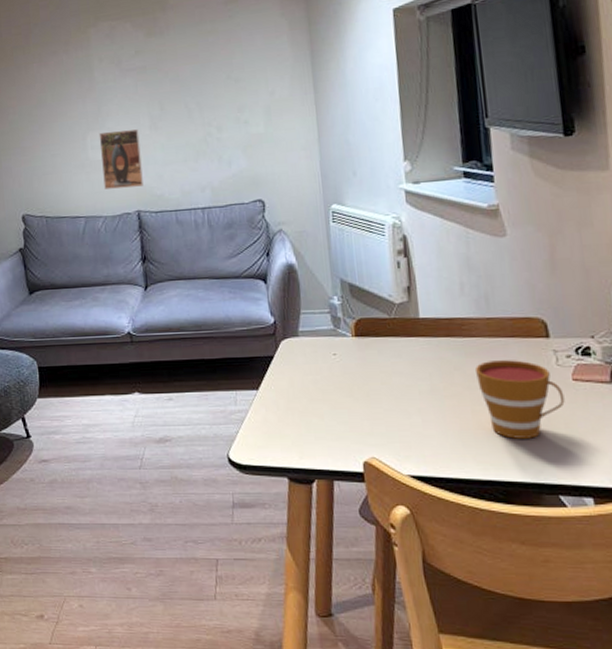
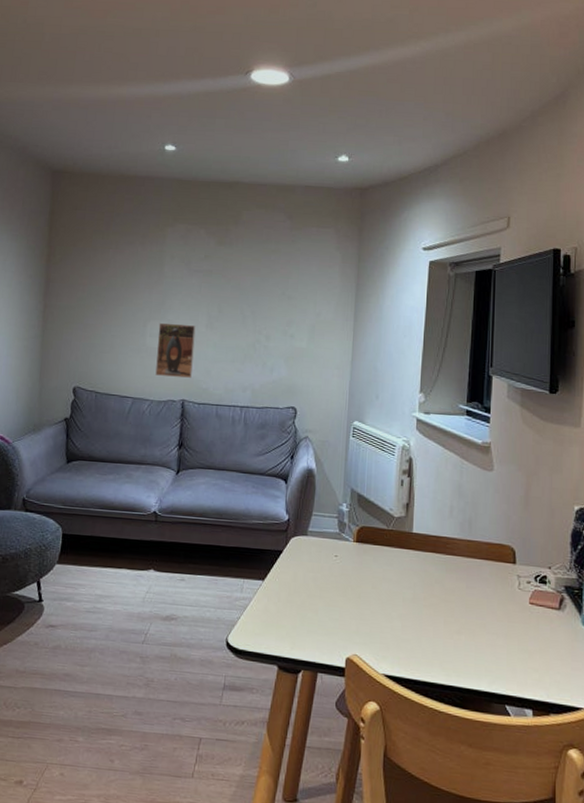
cup: present [476,360,565,439] -> none [452,578,521,652]

